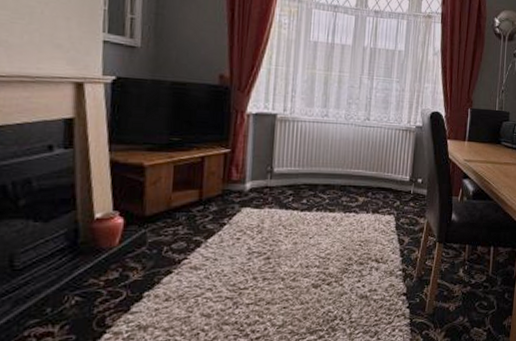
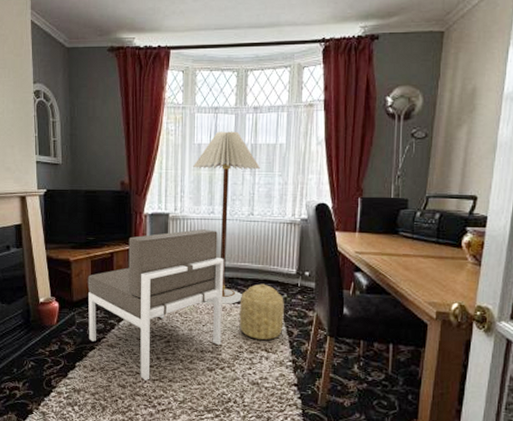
chair: none [164,133,337,306] -> present [87,229,224,380]
floor lamp: none [307,30,378,214] -> present [193,131,260,304]
basket: none [349,191,397,250] -> present [239,283,284,340]

